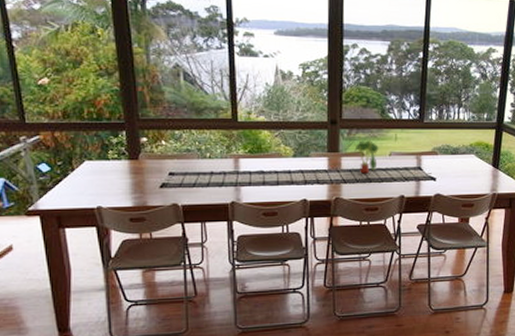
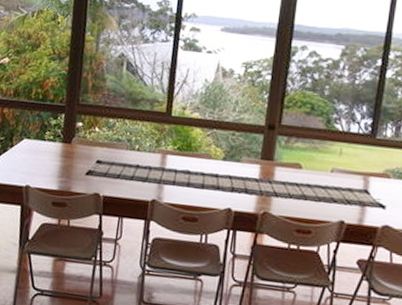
plant: present [344,133,379,174] -> none [279,142,320,190]

